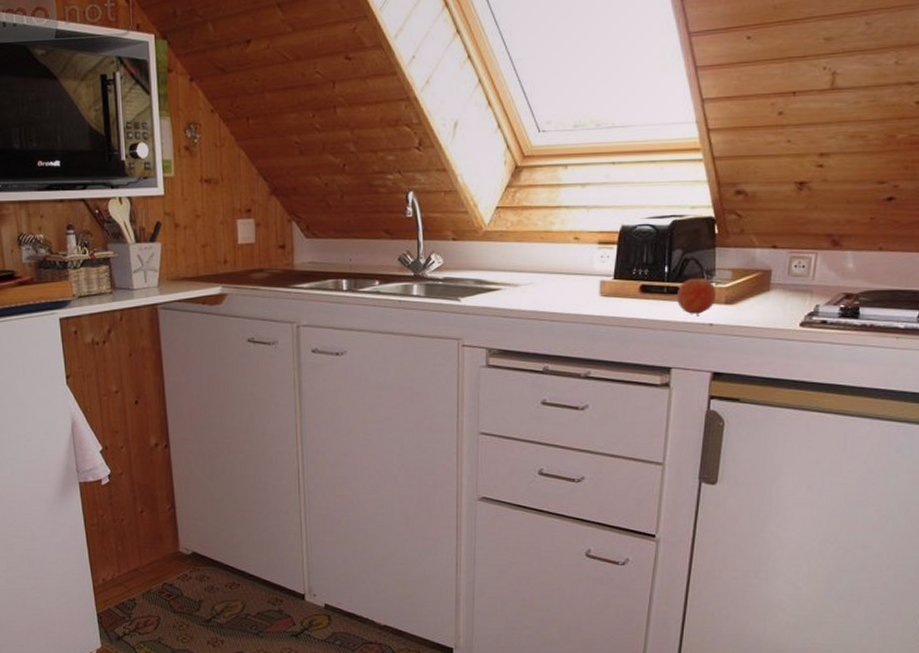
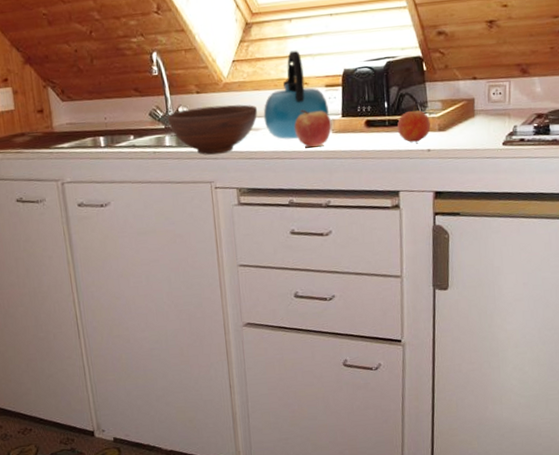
bowl: none [417,255,519,310] -> present [167,104,258,156]
kettle: none [524,200,599,300] -> present [263,50,329,140]
fruit: none [559,267,602,311] -> present [294,109,332,148]

